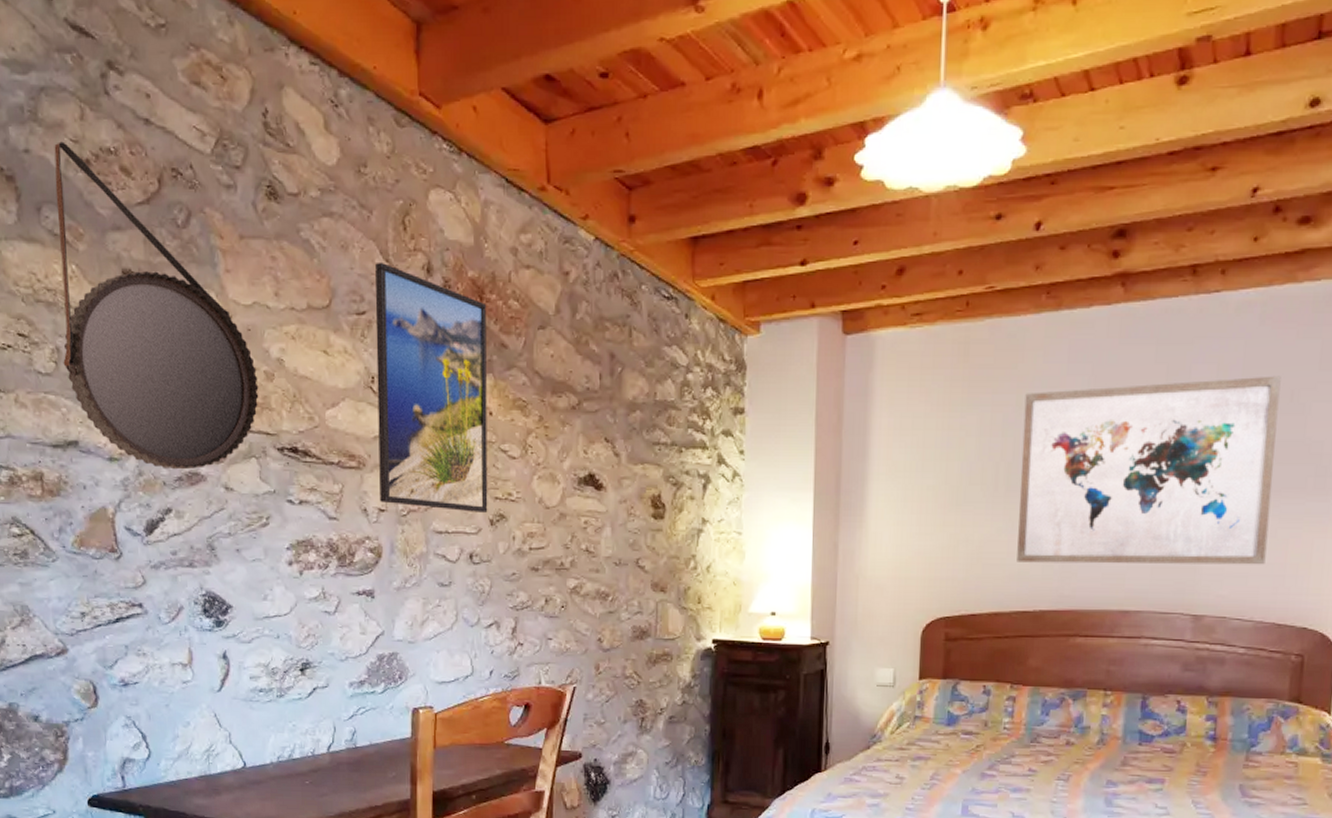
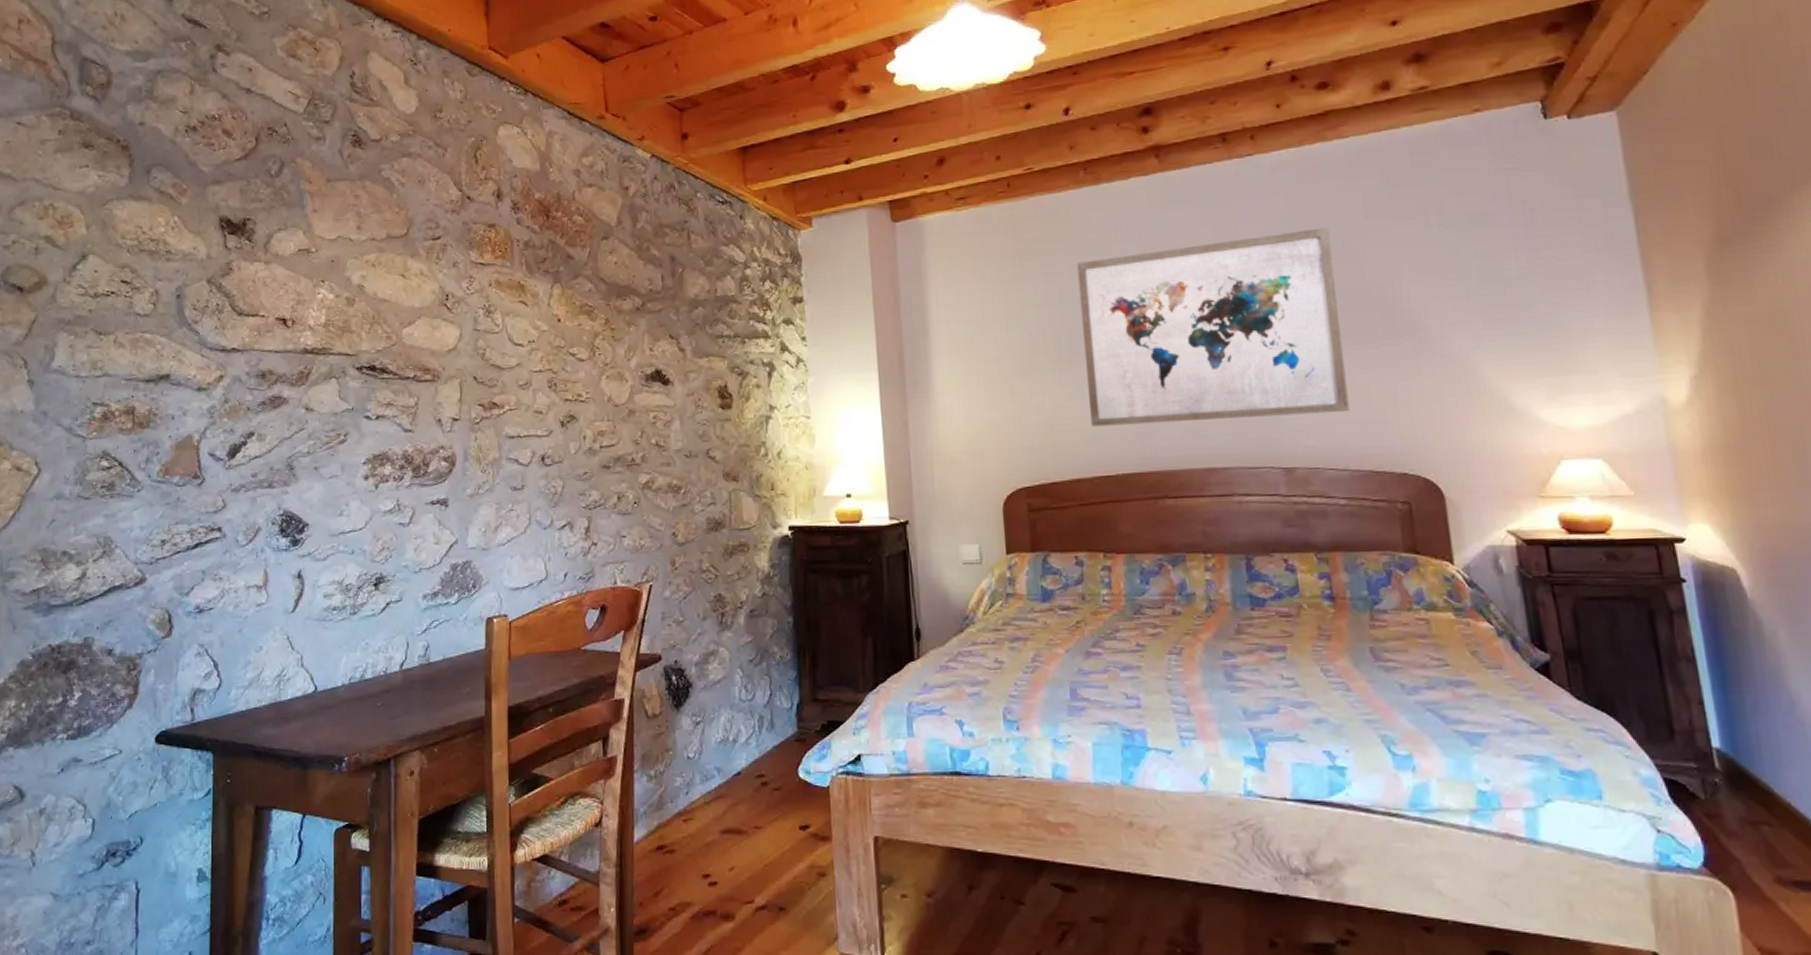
home mirror: present [54,141,259,470] -> none [161,113,340,395]
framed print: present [375,261,488,513] -> none [449,191,559,416]

